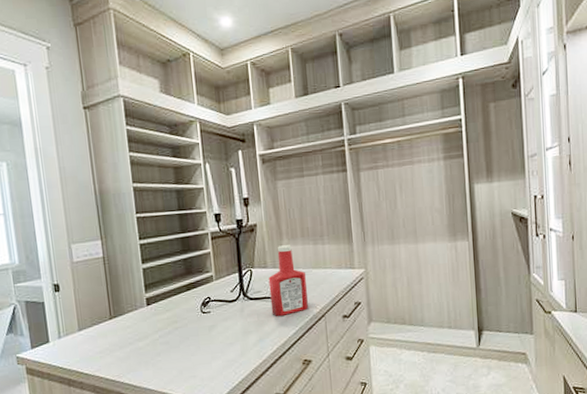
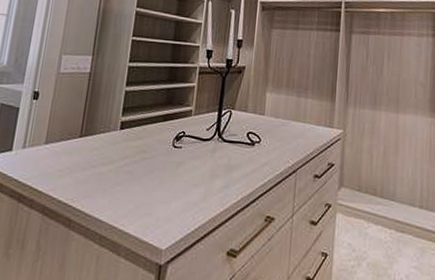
ketchup bottle: present [268,245,309,316] -> none [243,92,284,164]

